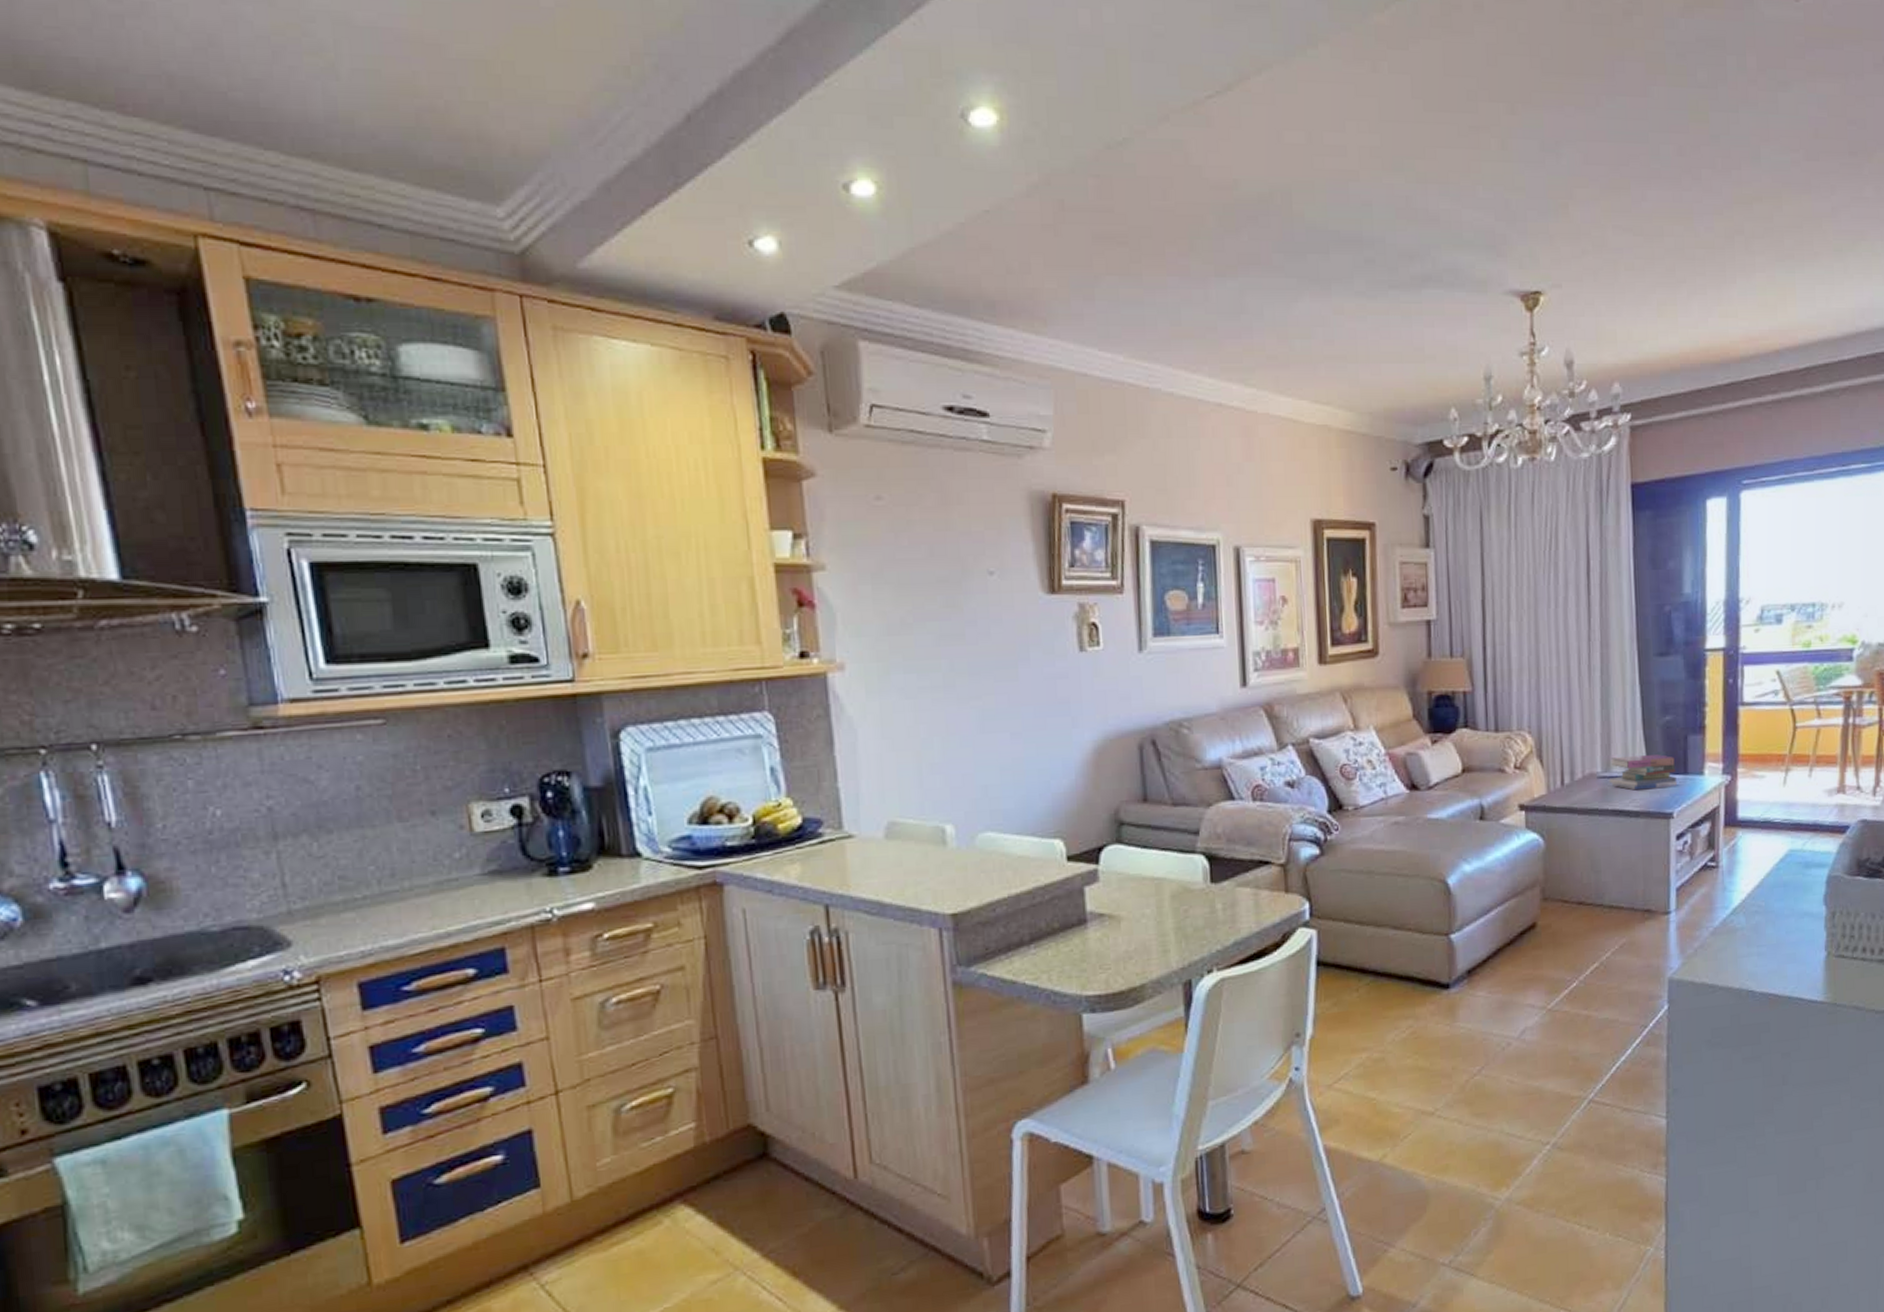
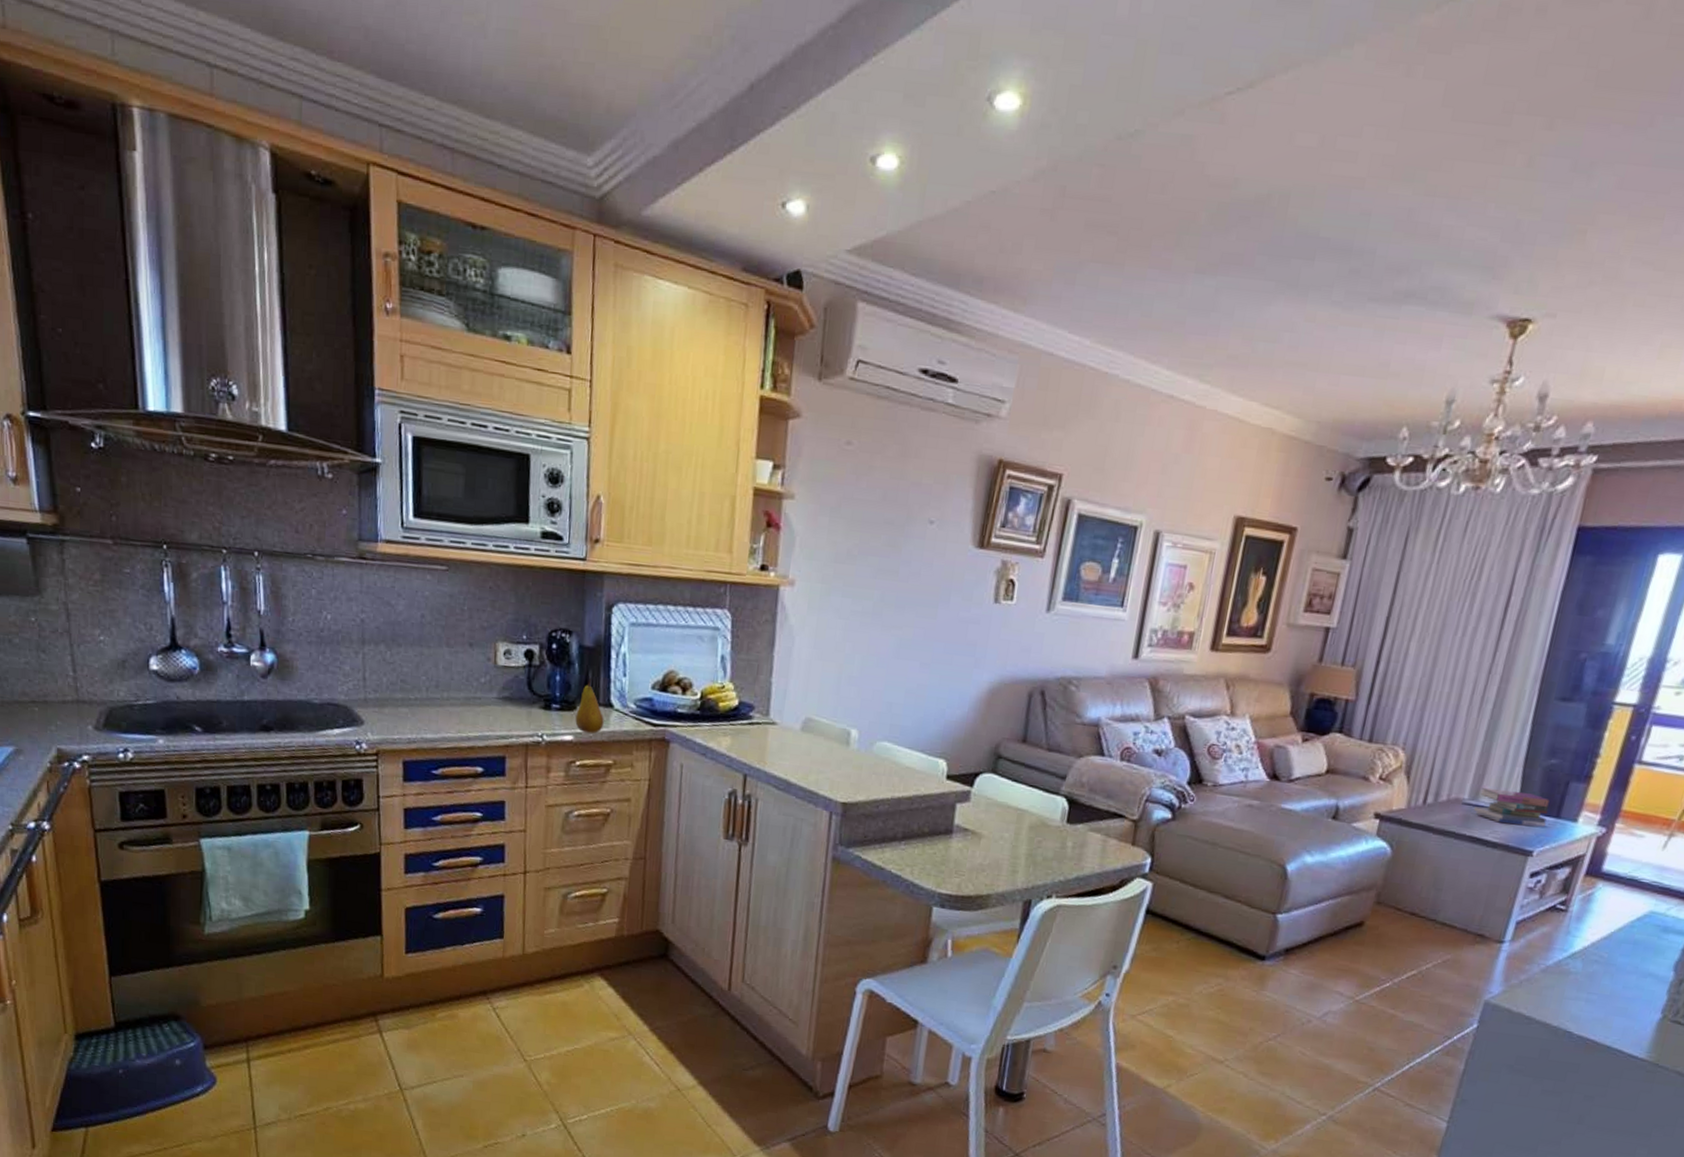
fruit: none [593,824,633,896] -> present [575,677,604,734]

